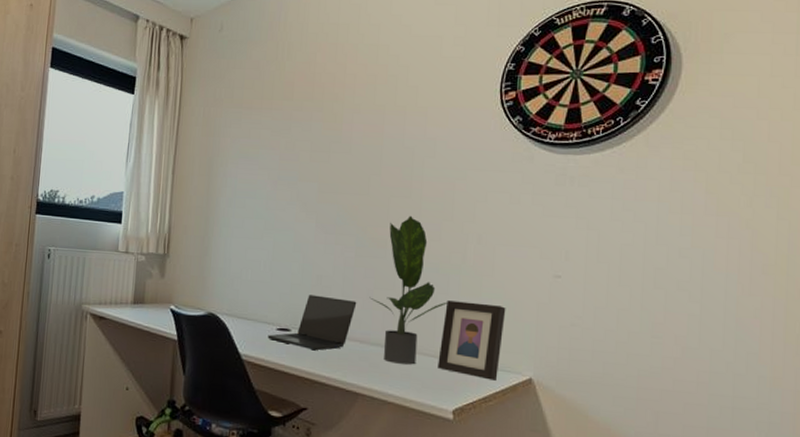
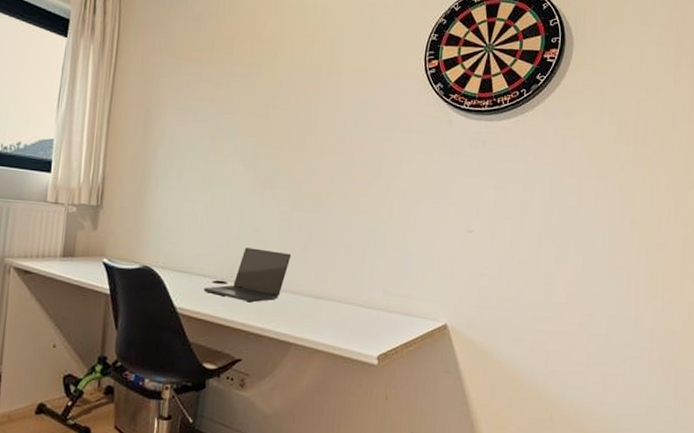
potted plant: present [369,215,448,365] -> none [303,172,375,314]
picture frame: present [437,300,506,381] -> none [364,253,426,327]

